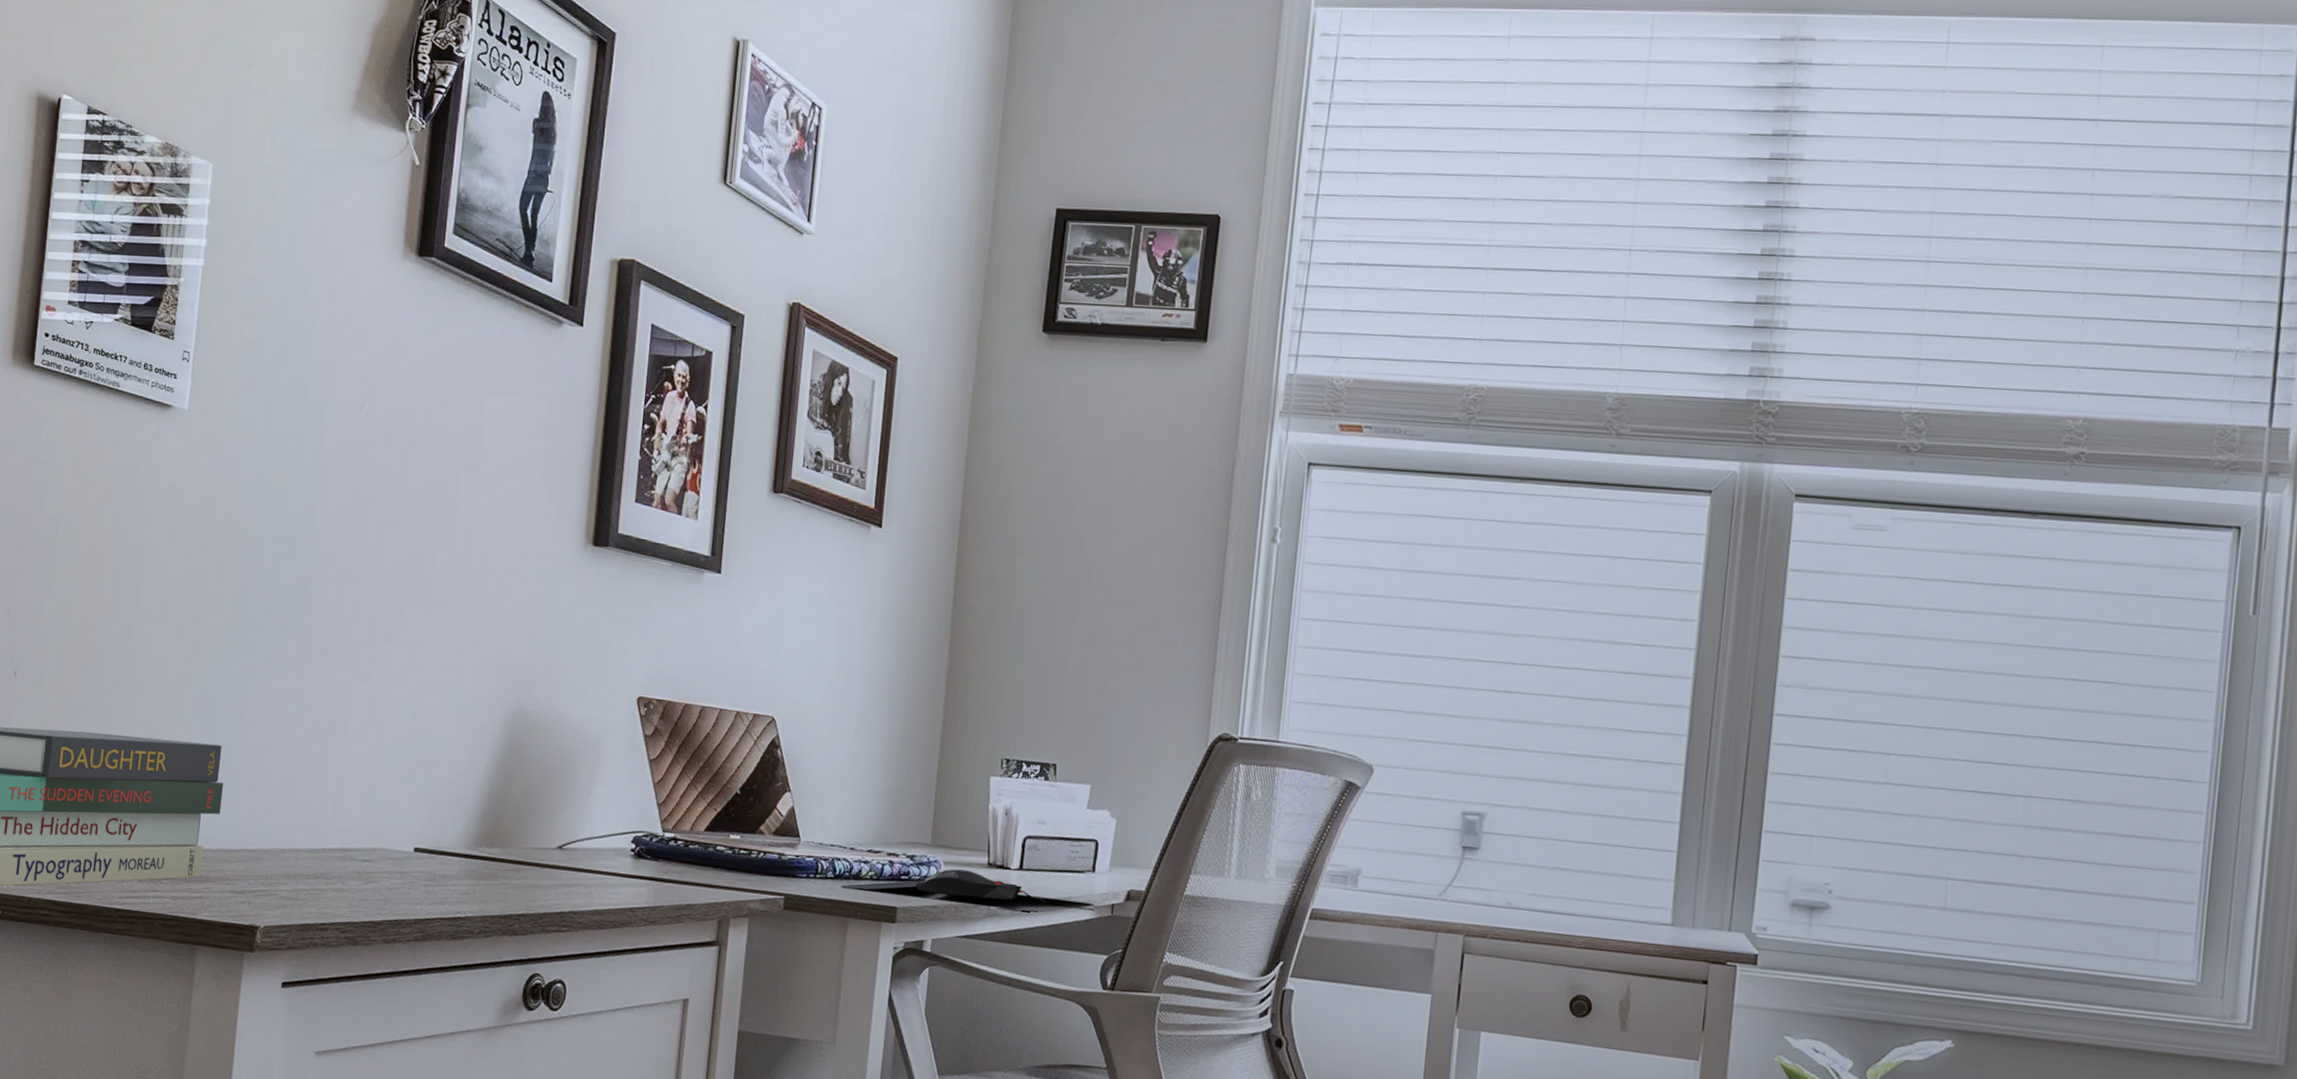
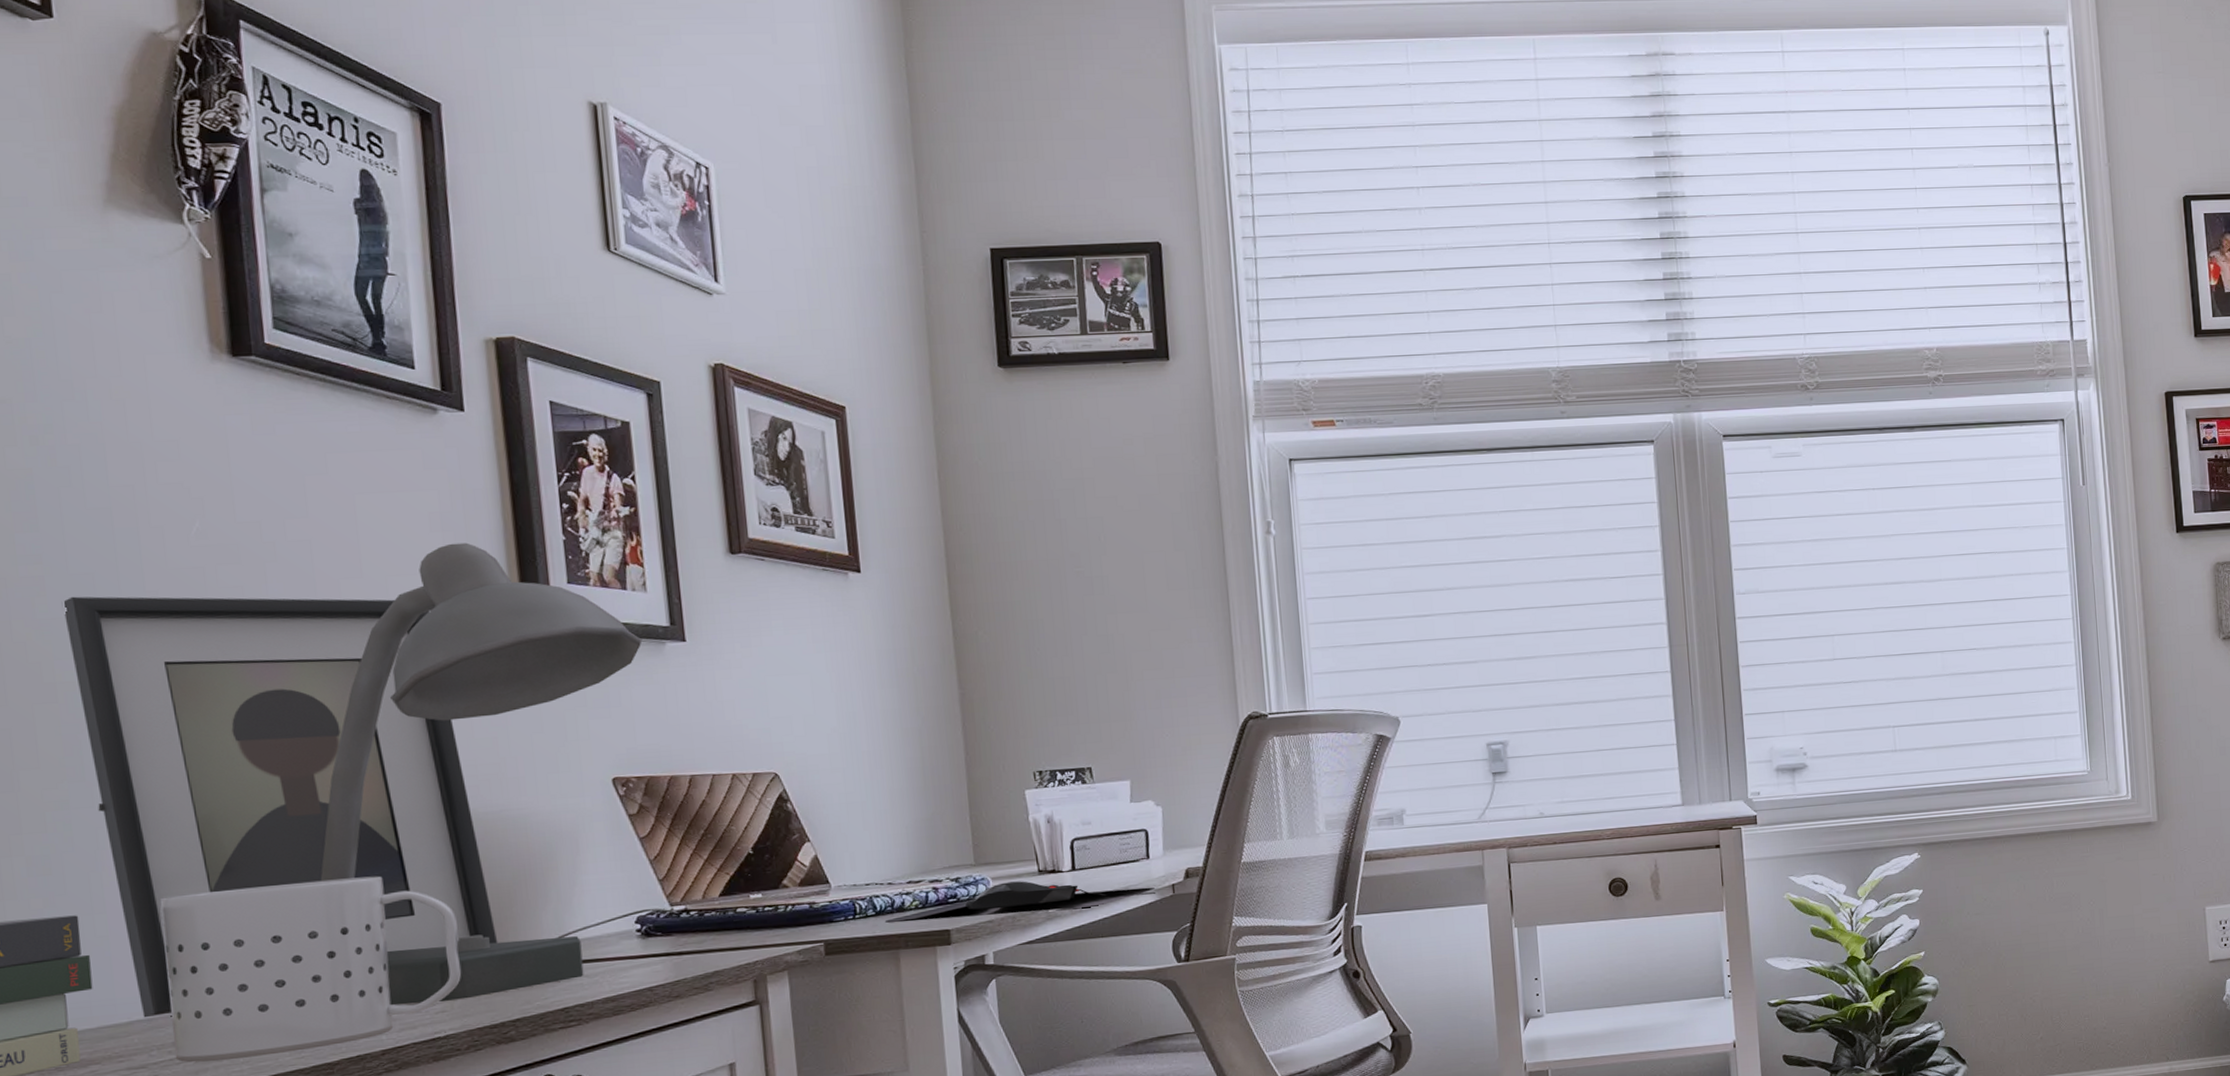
picture frame: none [250,459,523,849] -> present [61,596,498,1018]
mug: none [265,742,493,906] -> present [159,876,462,1063]
desk lamp: none [397,450,686,886] -> present [320,542,643,1006]

